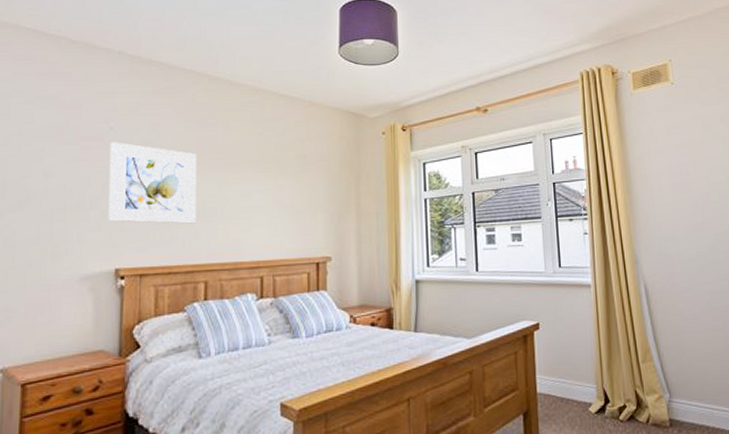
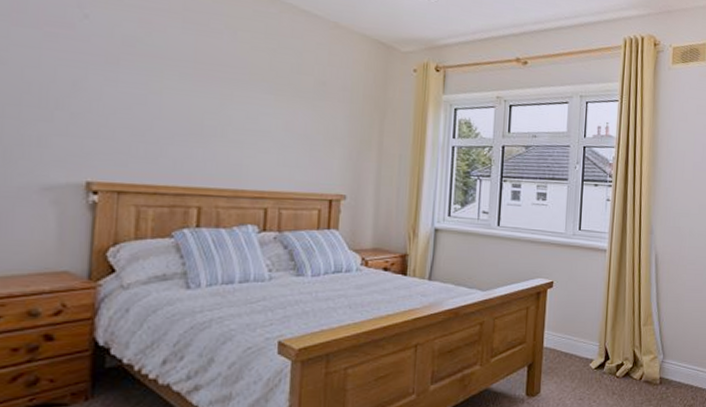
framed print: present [109,142,197,224] -> none [79,32,195,141]

